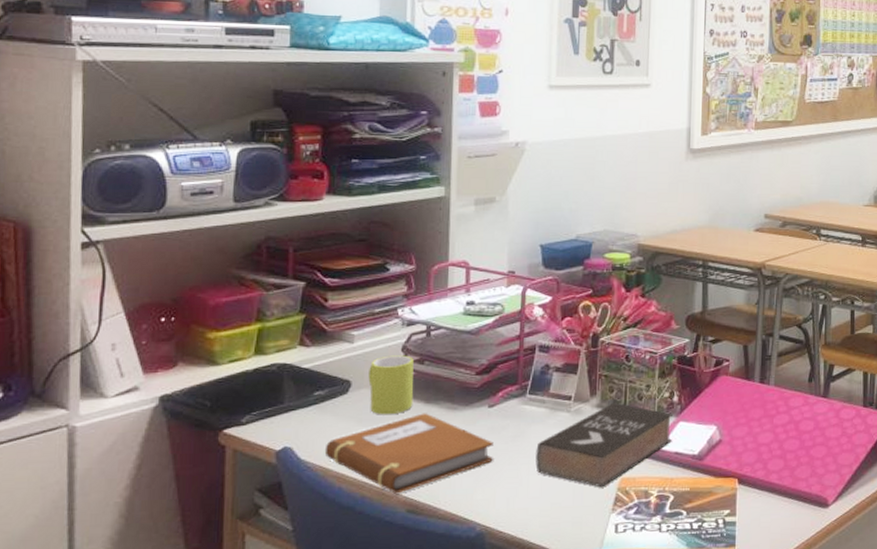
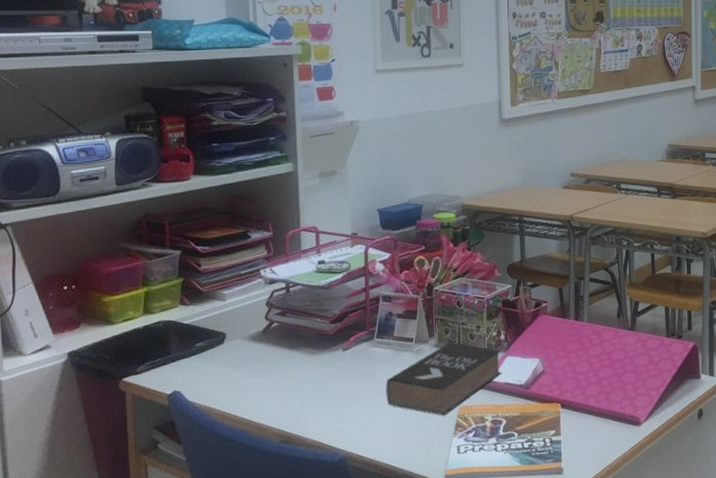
notebook: present [324,413,494,494] -> none [208,357,350,427]
mug: present [368,355,414,415] -> none [240,309,279,361]

